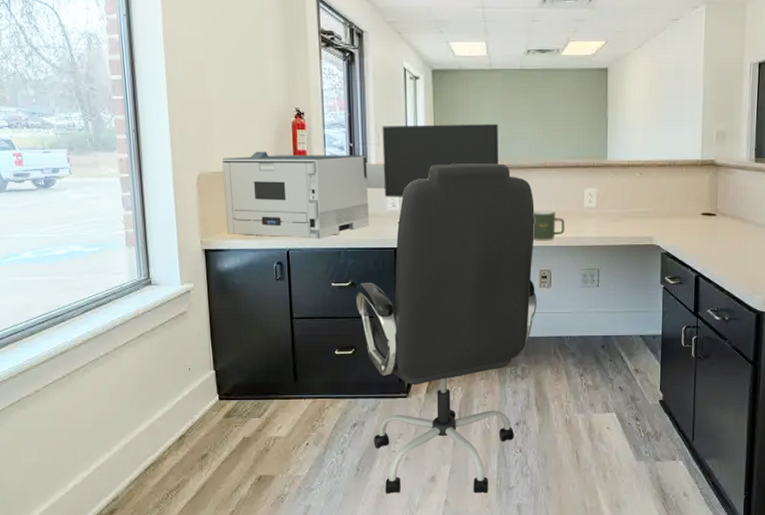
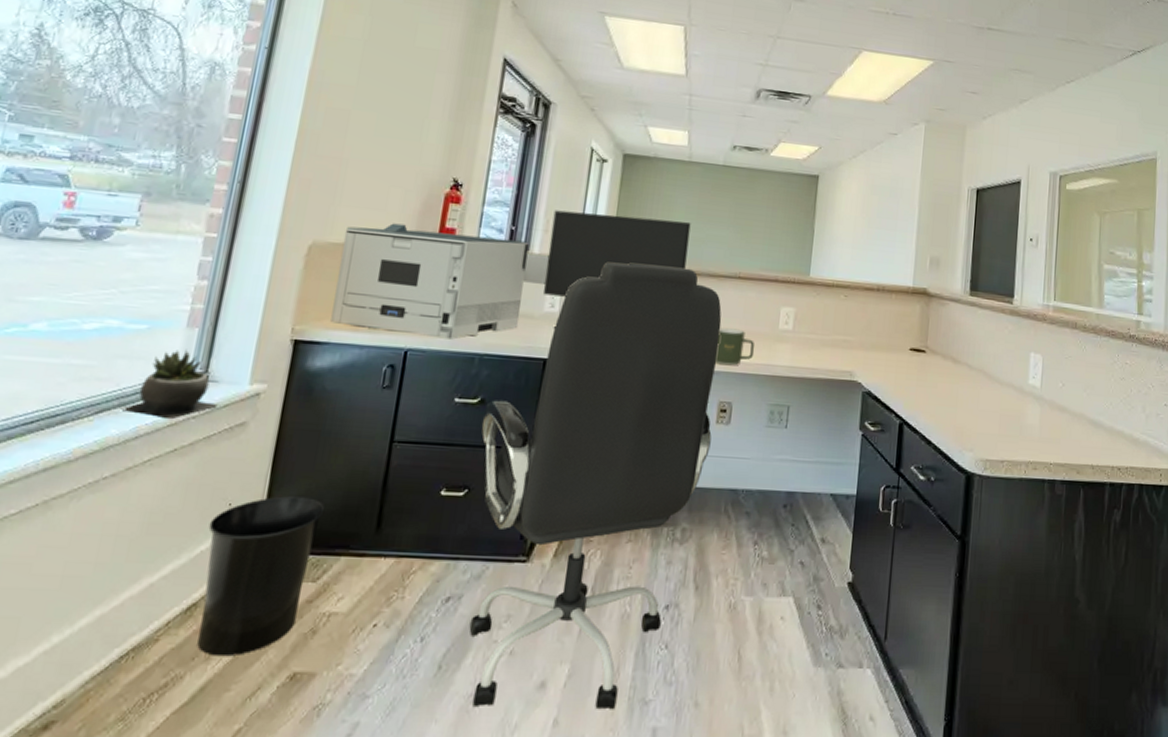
succulent plant: none [97,263,163,313] -> present [119,349,218,418]
waste bin: none [179,361,255,466] -> present [197,496,326,655]

